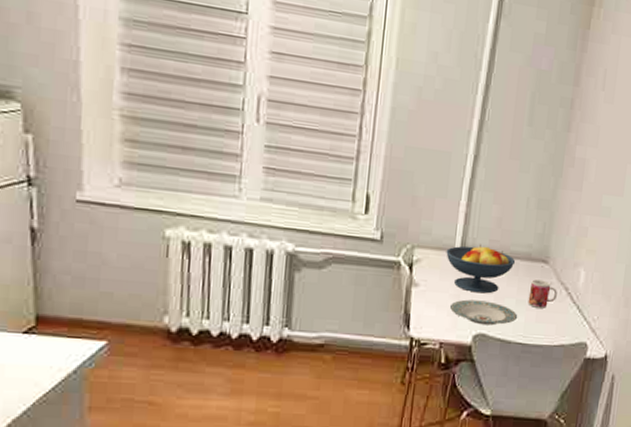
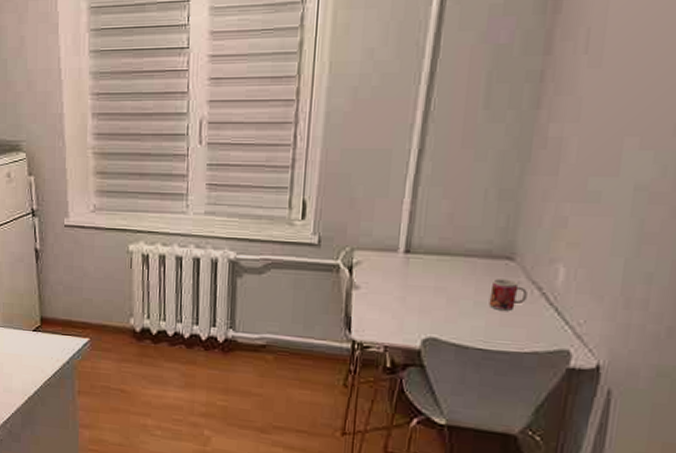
fruit bowl: present [446,244,516,294] -> none [389,243,472,296]
plate: present [450,299,518,326] -> none [395,301,477,329]

